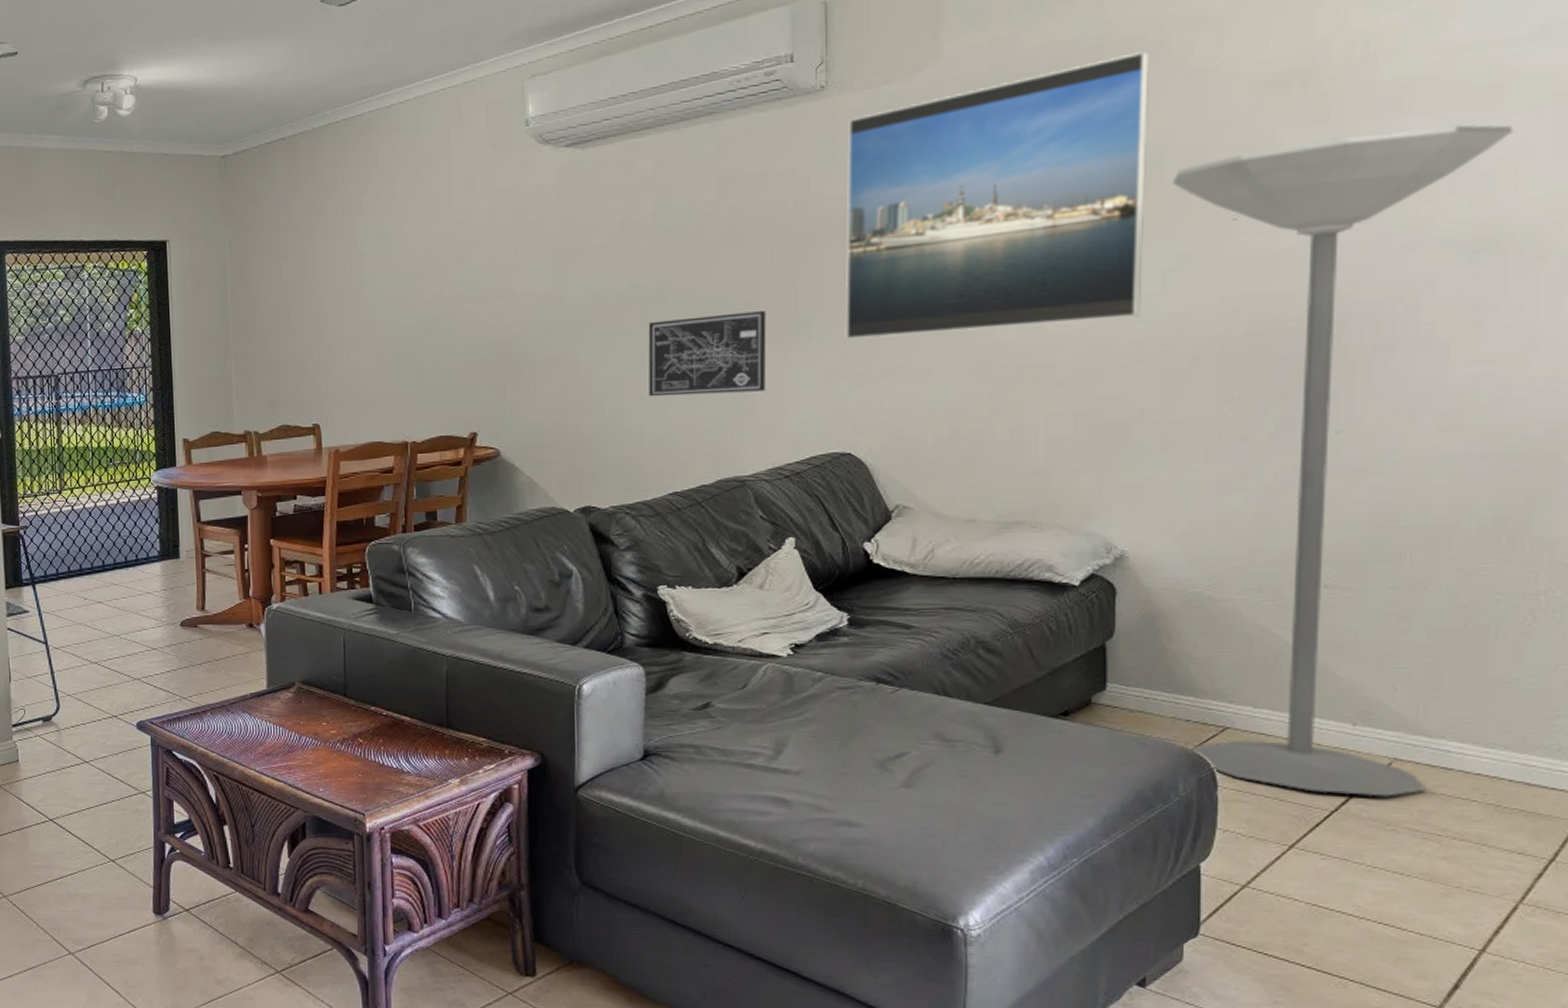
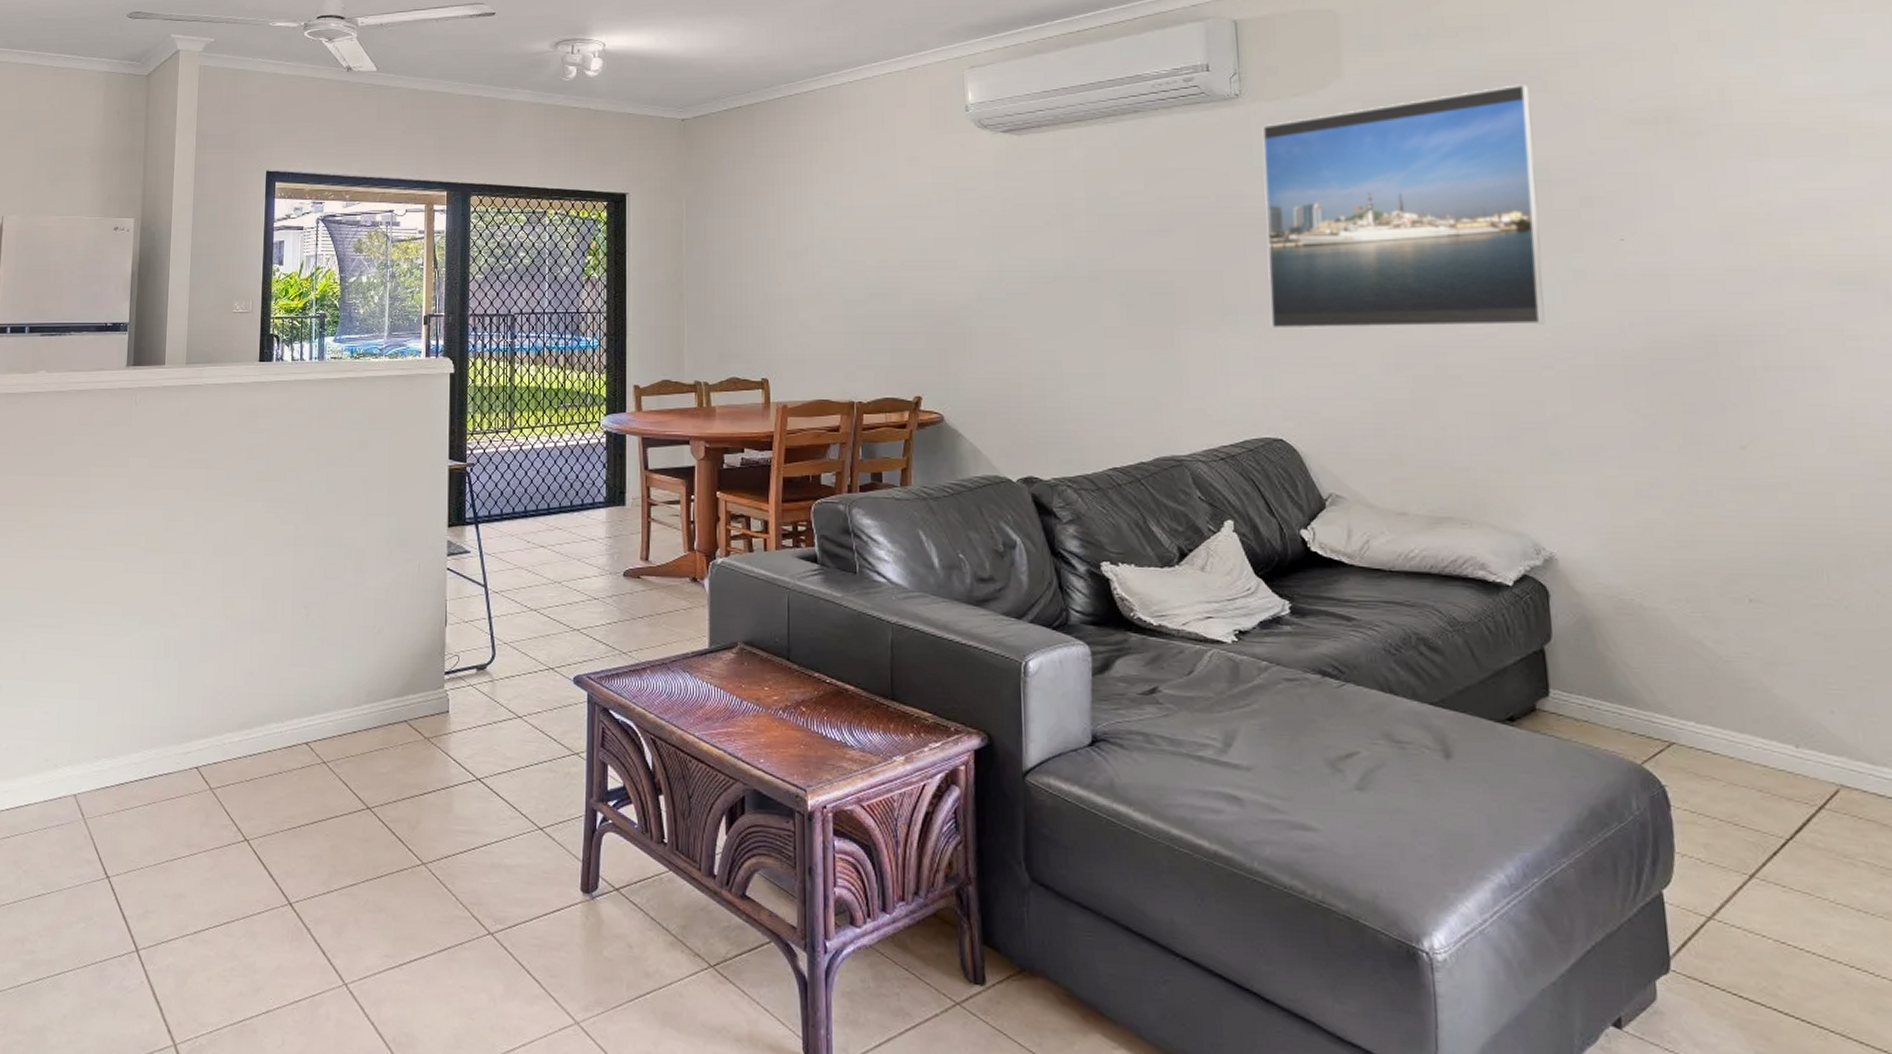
wall art: present [648,311,767,397] -> none [1084,297,1198,373]
floor lamp: present [1172,124,1514,797] -> none [1561,168,1878,827]

